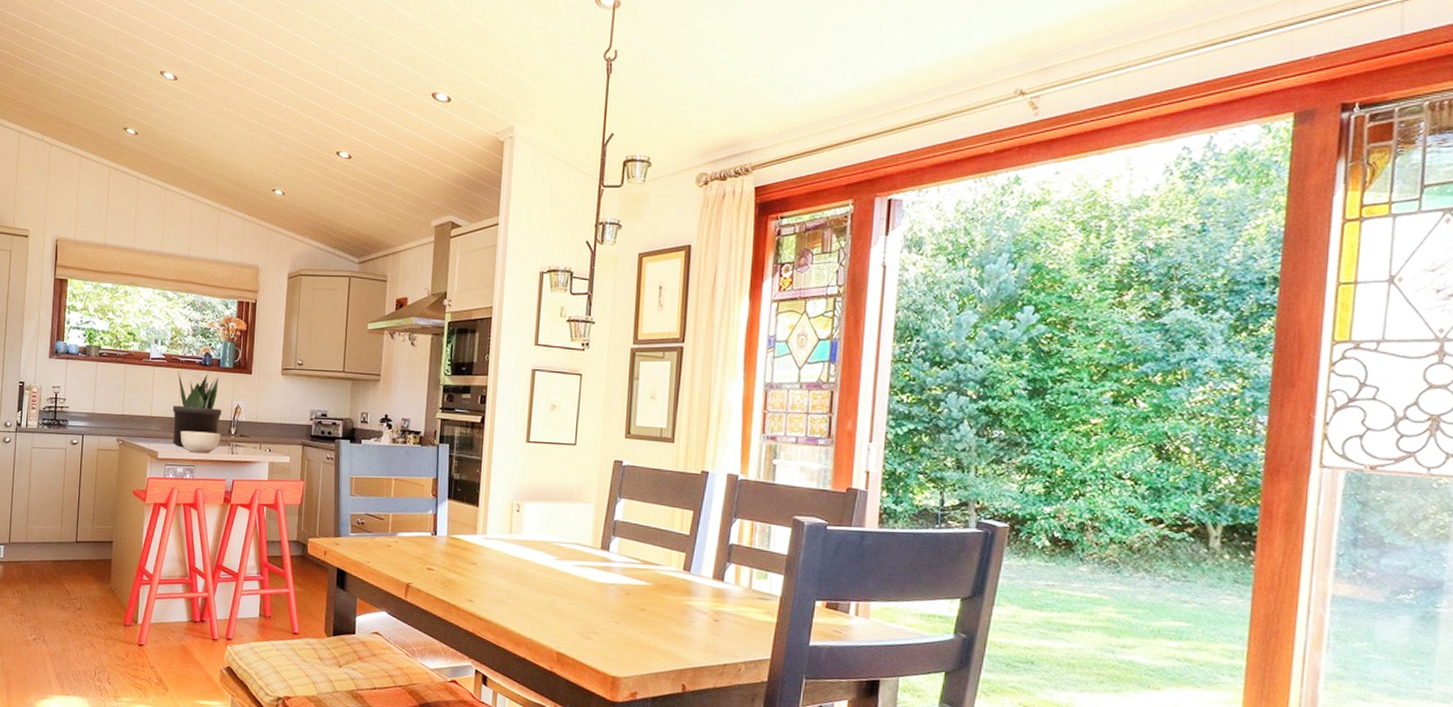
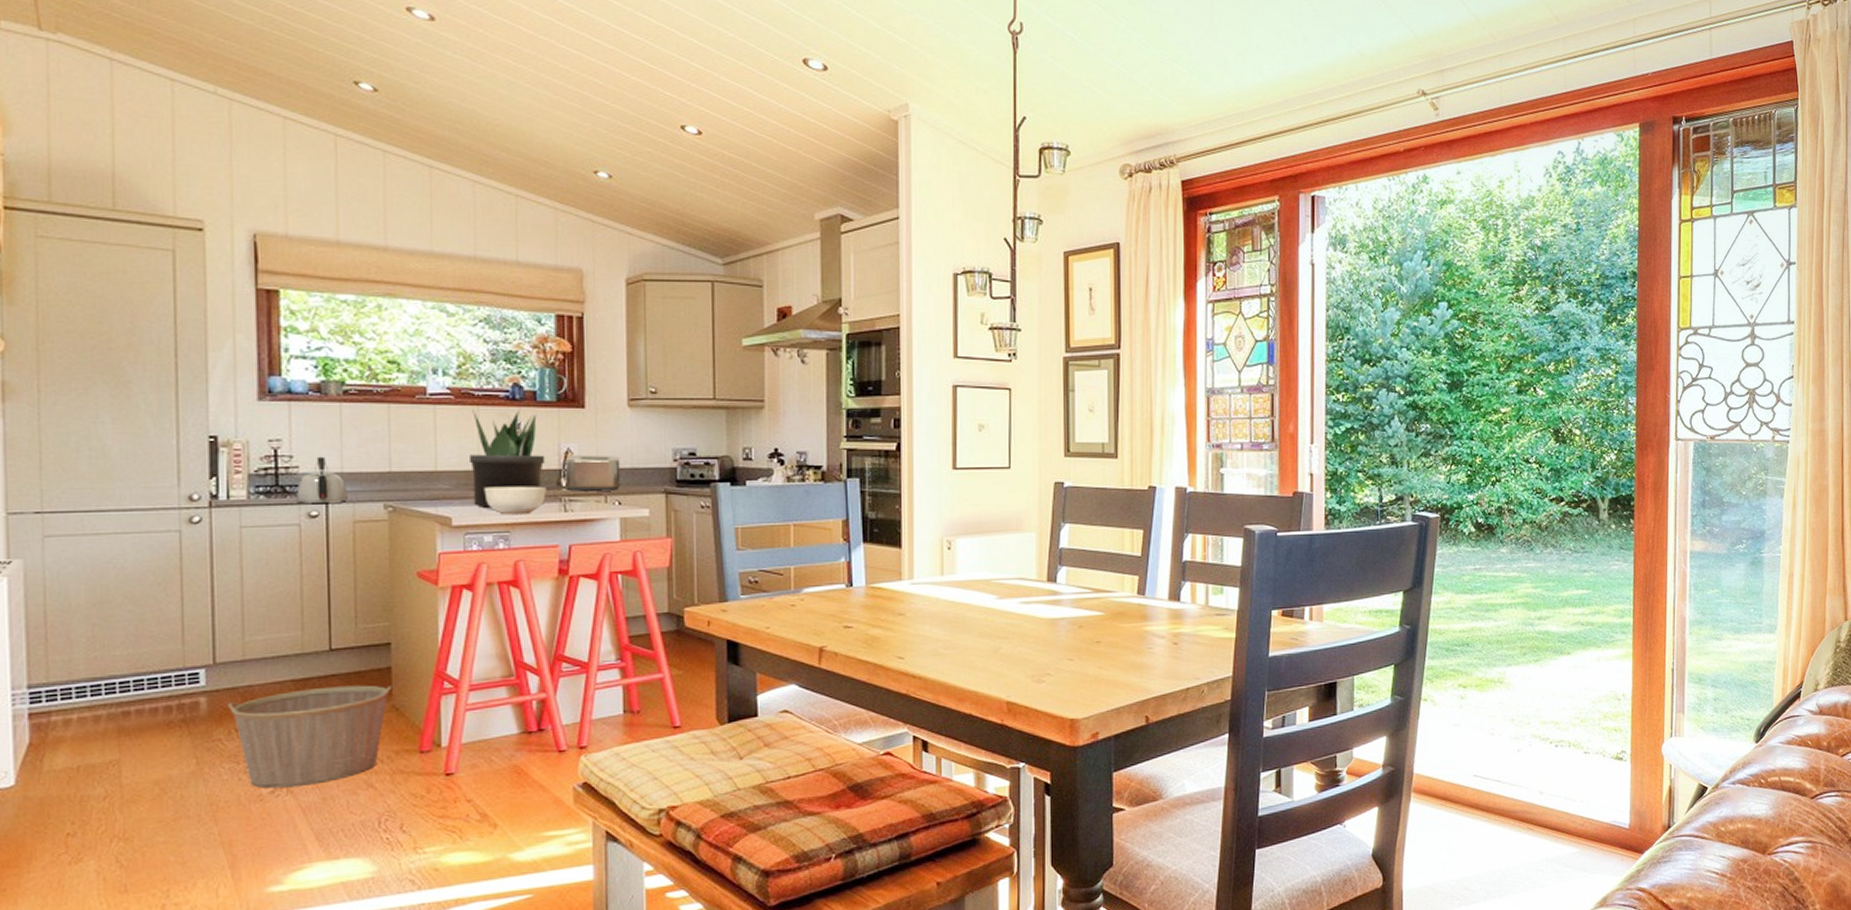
basket: none [14,568,111,638] -> present [228,685,392,788]
kettle: none [65,400,96,436] -> present [296,456,348,504]
toaster: none [232,410,273,441] -> present [561,454,621,492]

